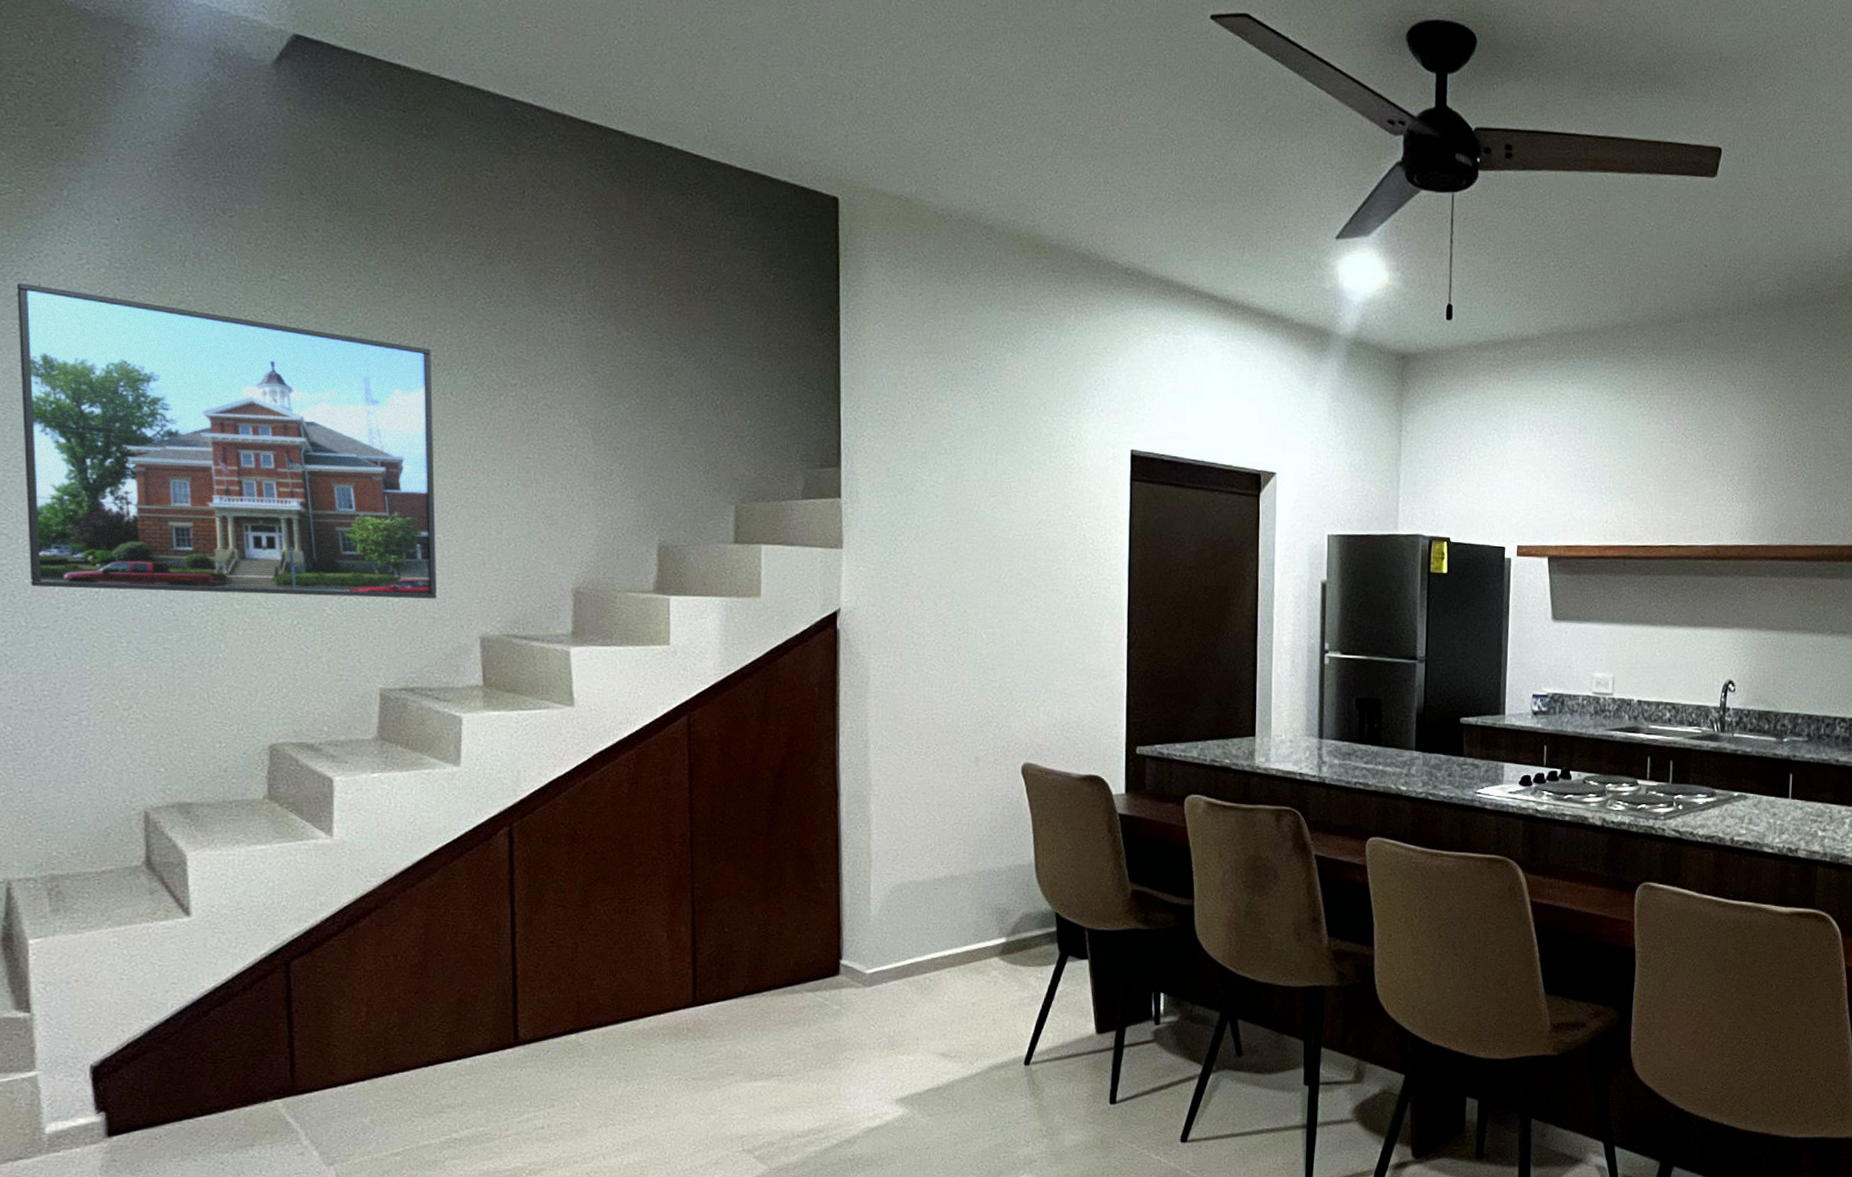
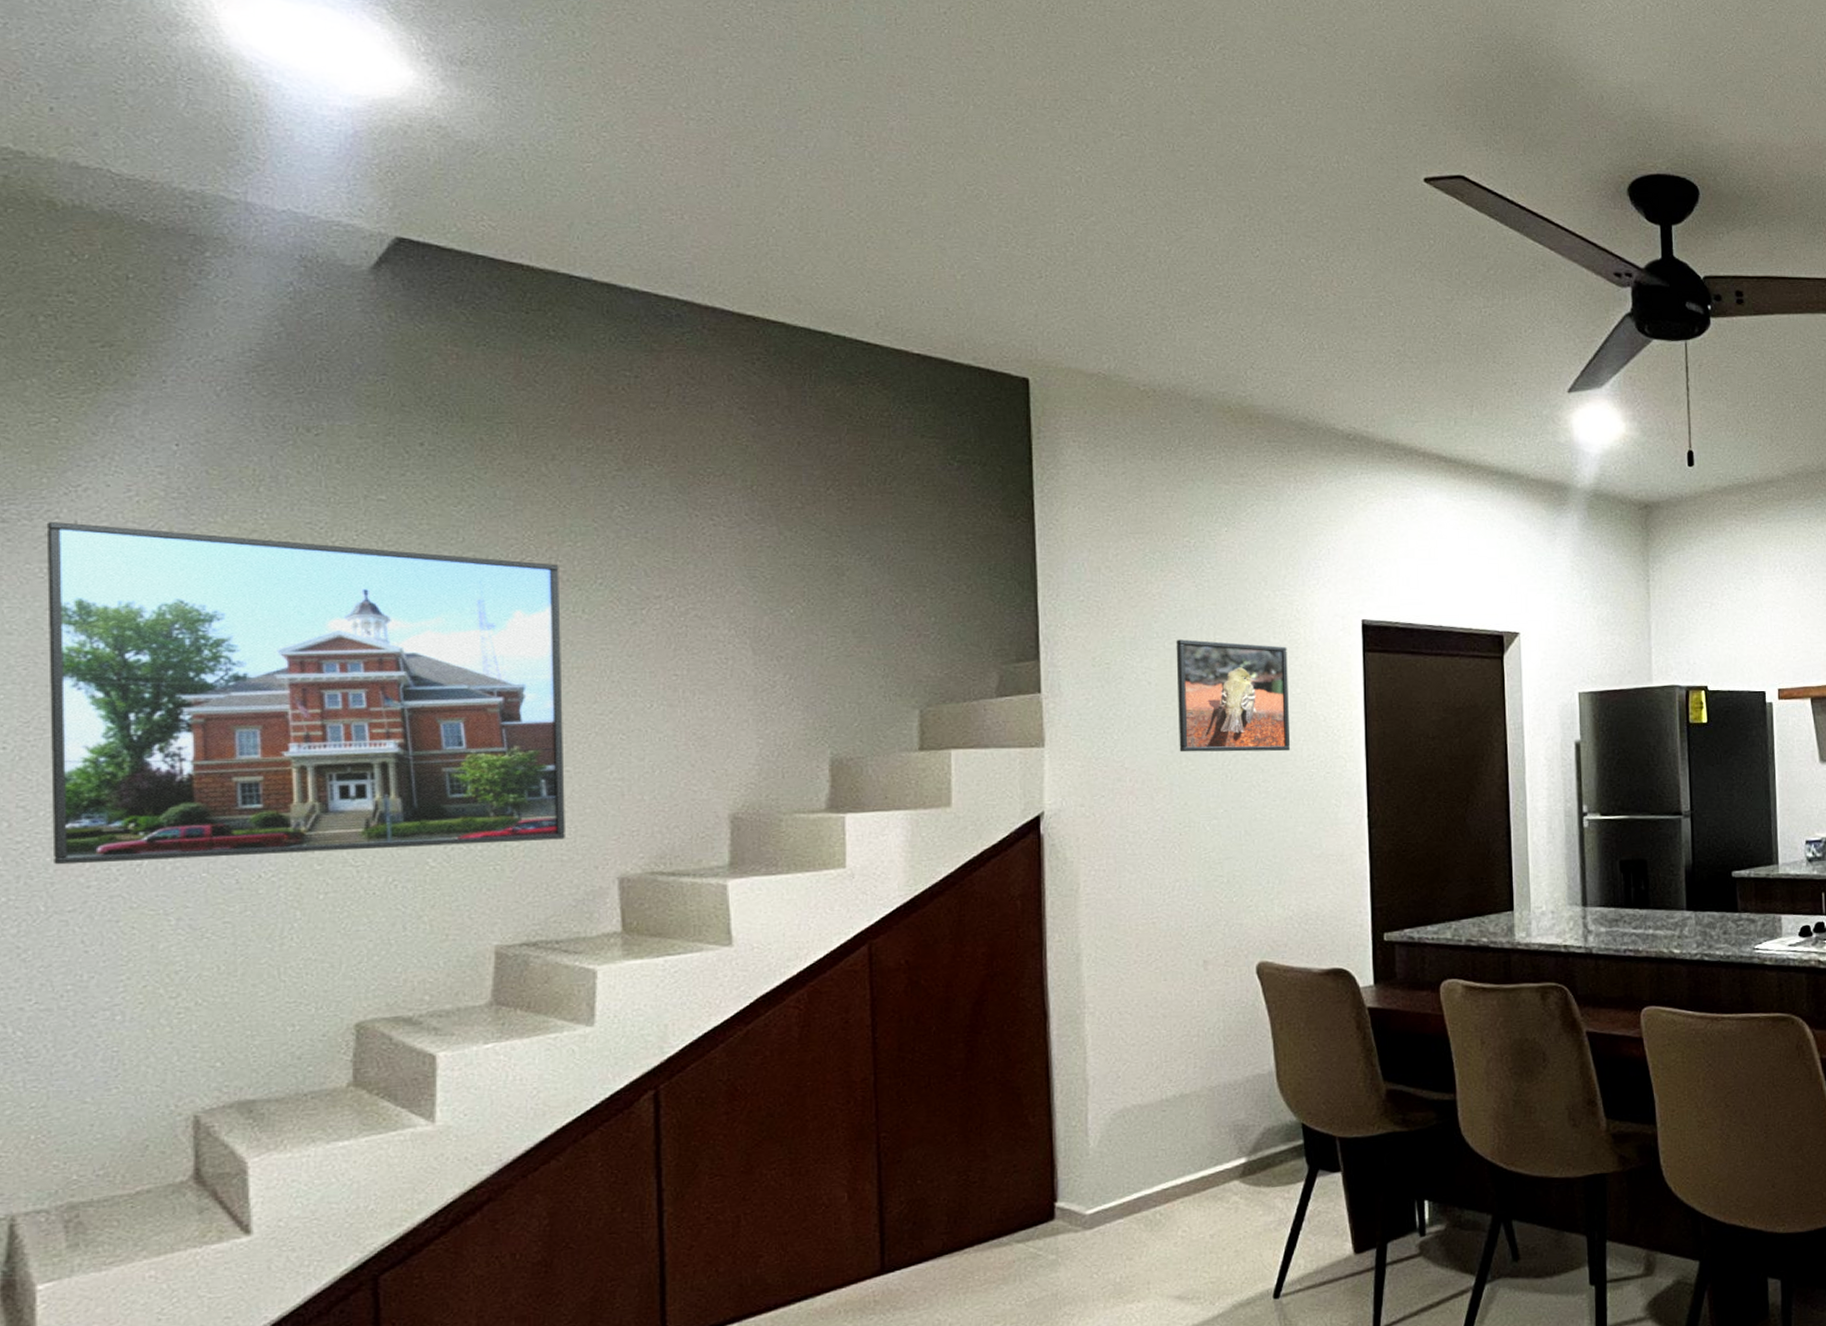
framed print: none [961,457,1062,570] -> present [1176,639,1291,752]

